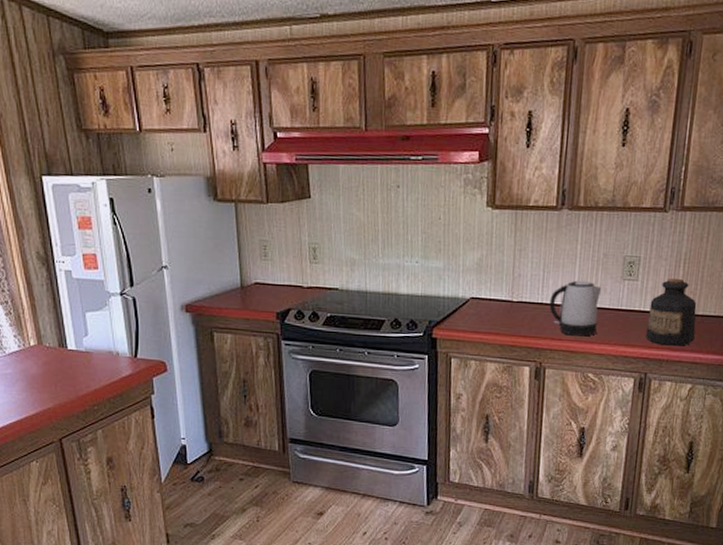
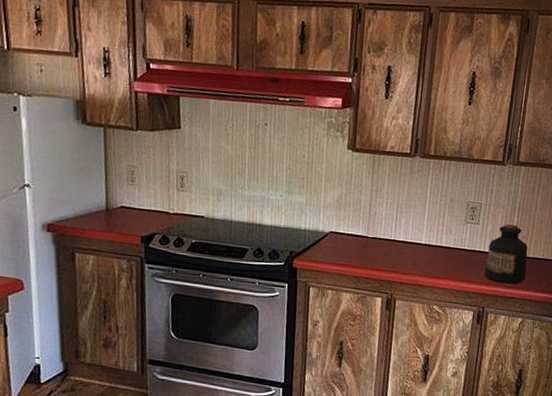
kettle: present [549,280,602,336] -> none [401,221,448,272]

